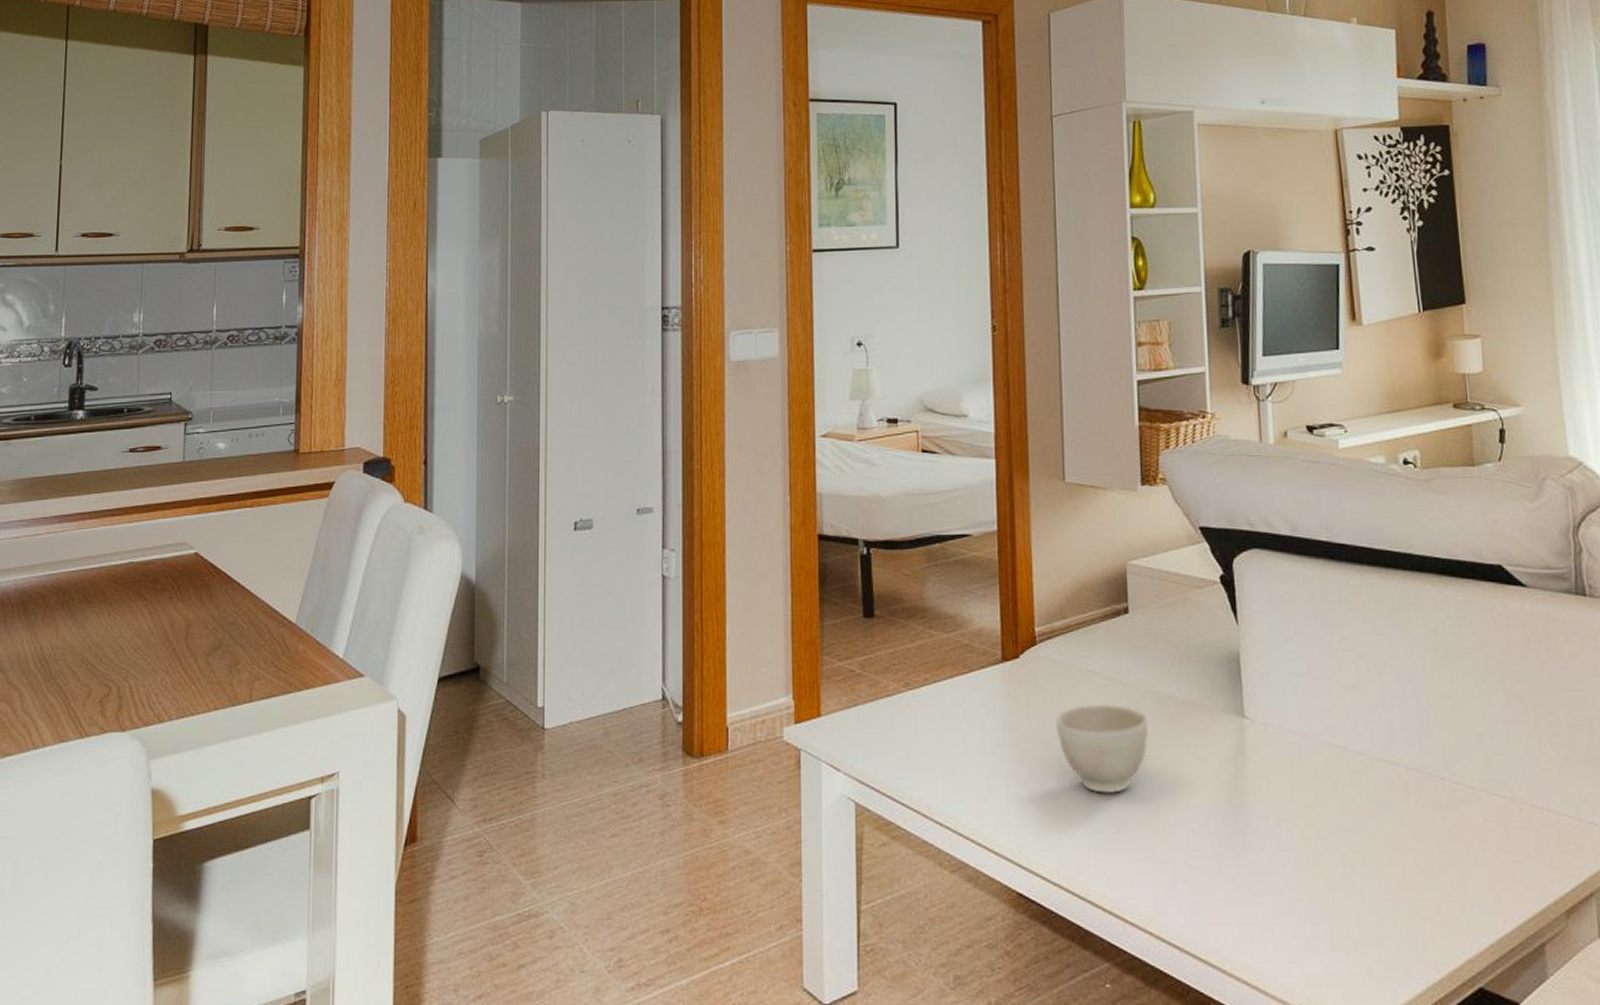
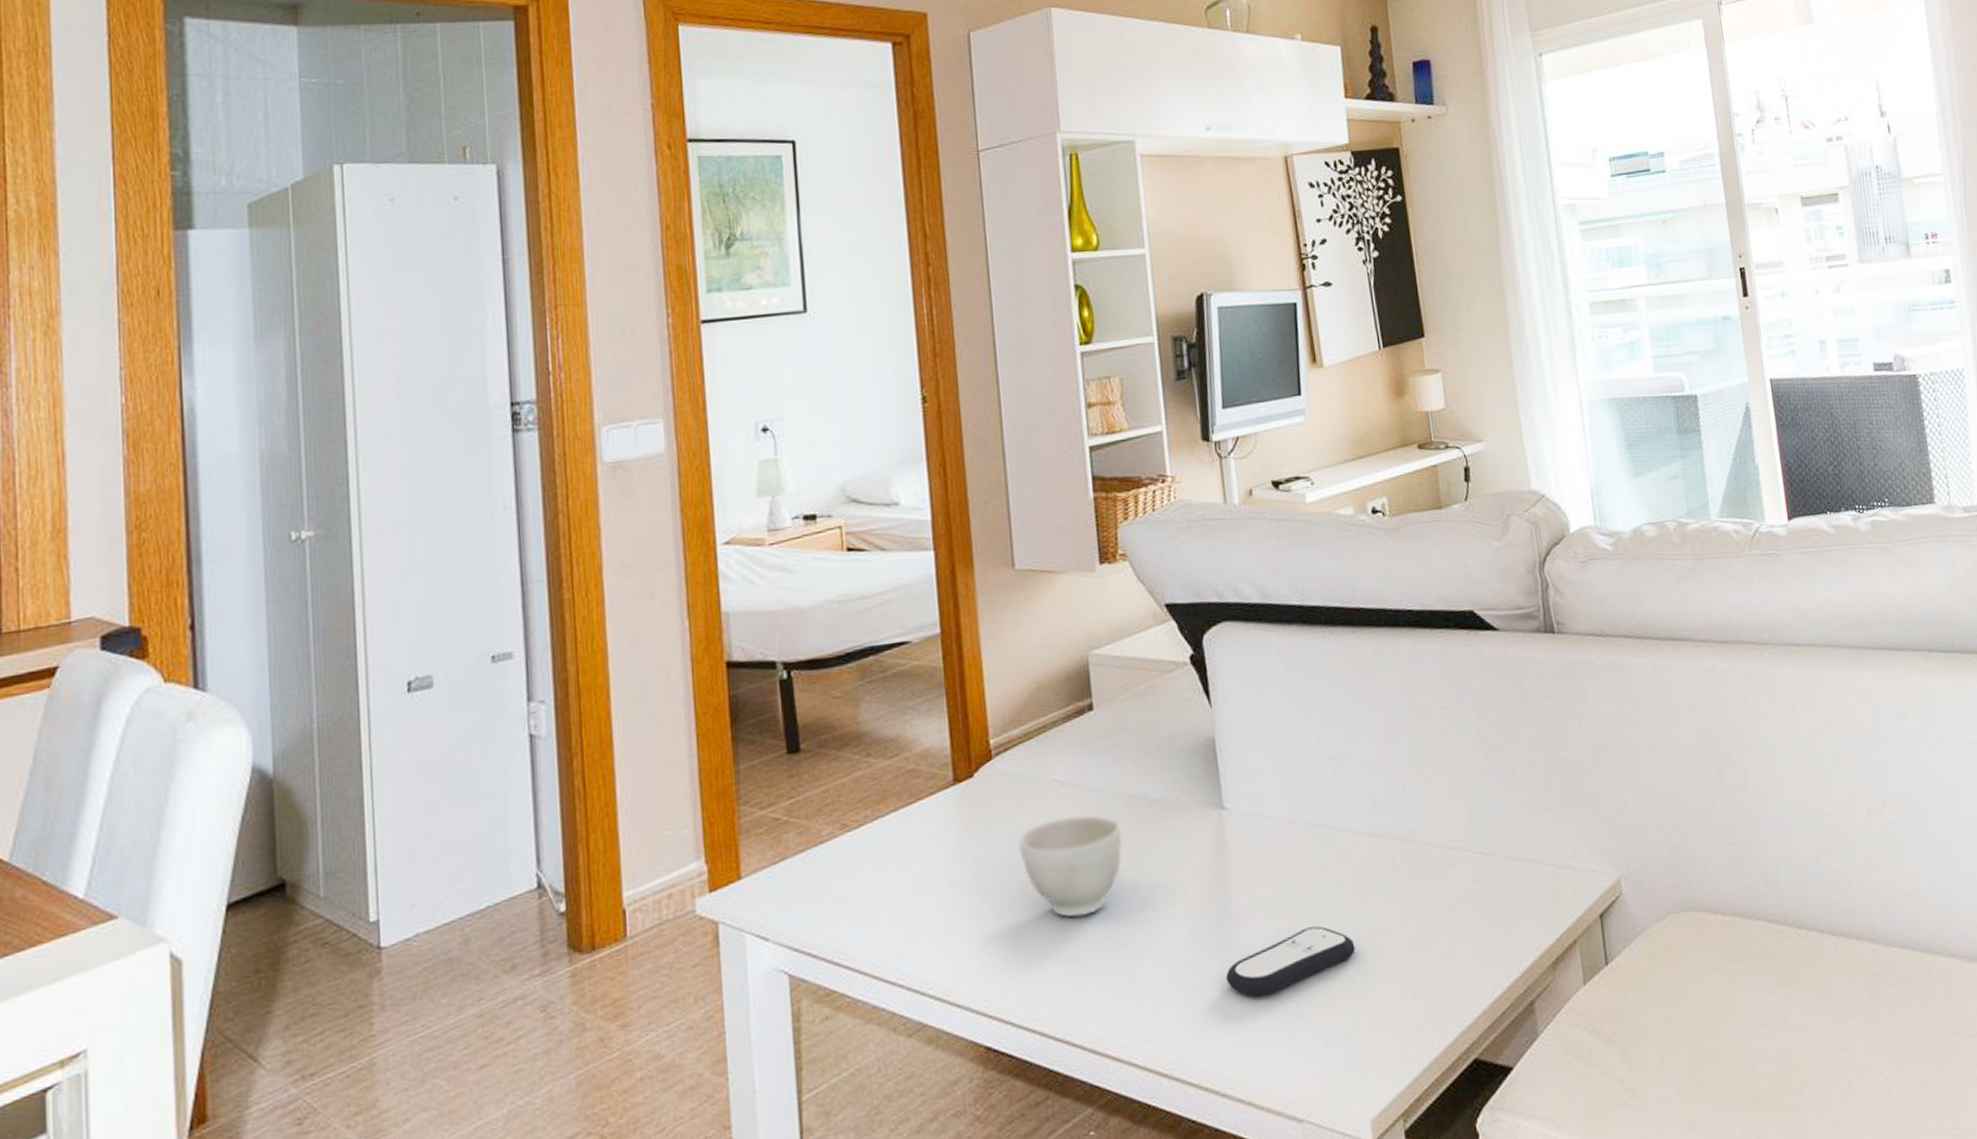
remote control: none [1239,837,1365,892] -> present [1226,926,1356,997]

